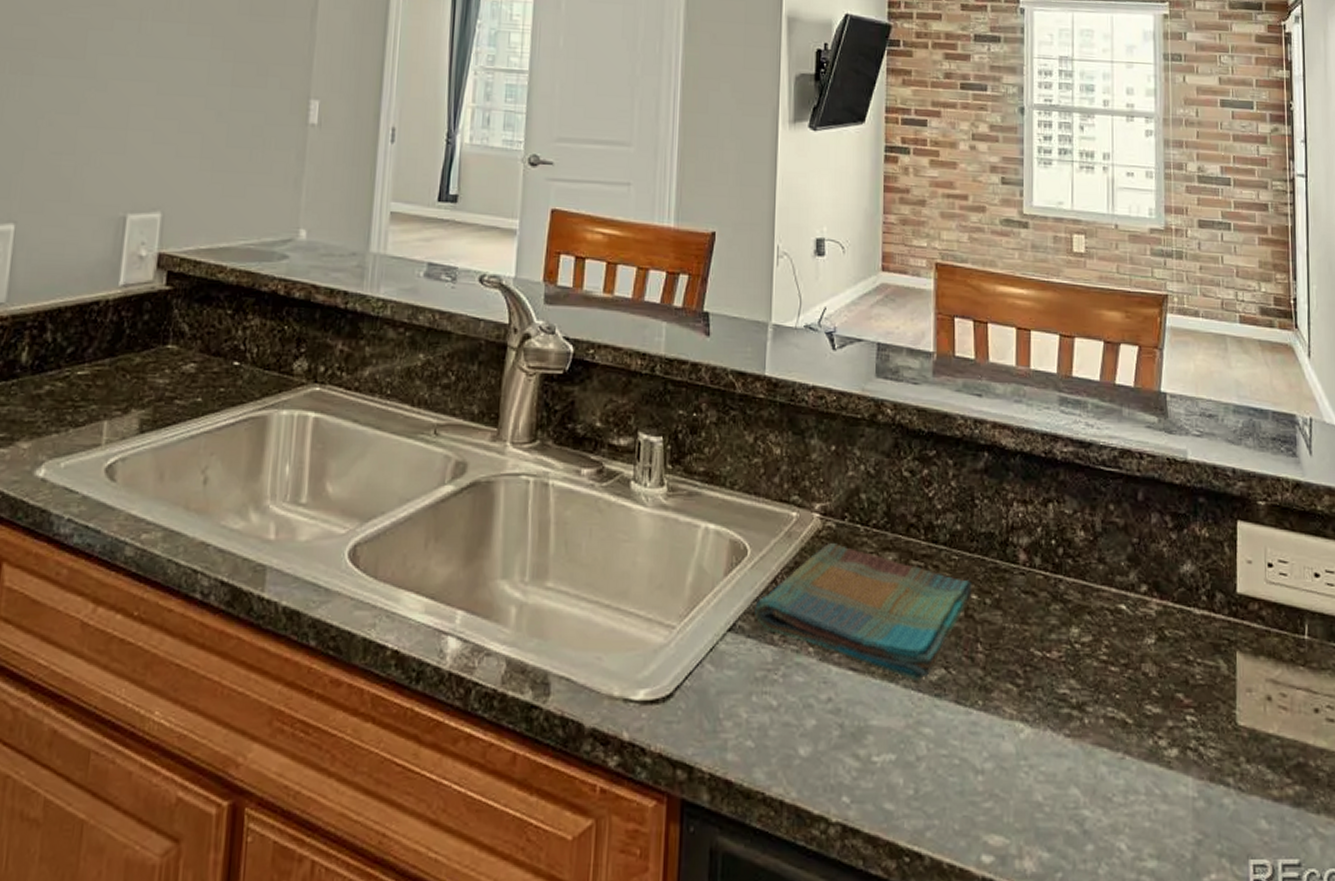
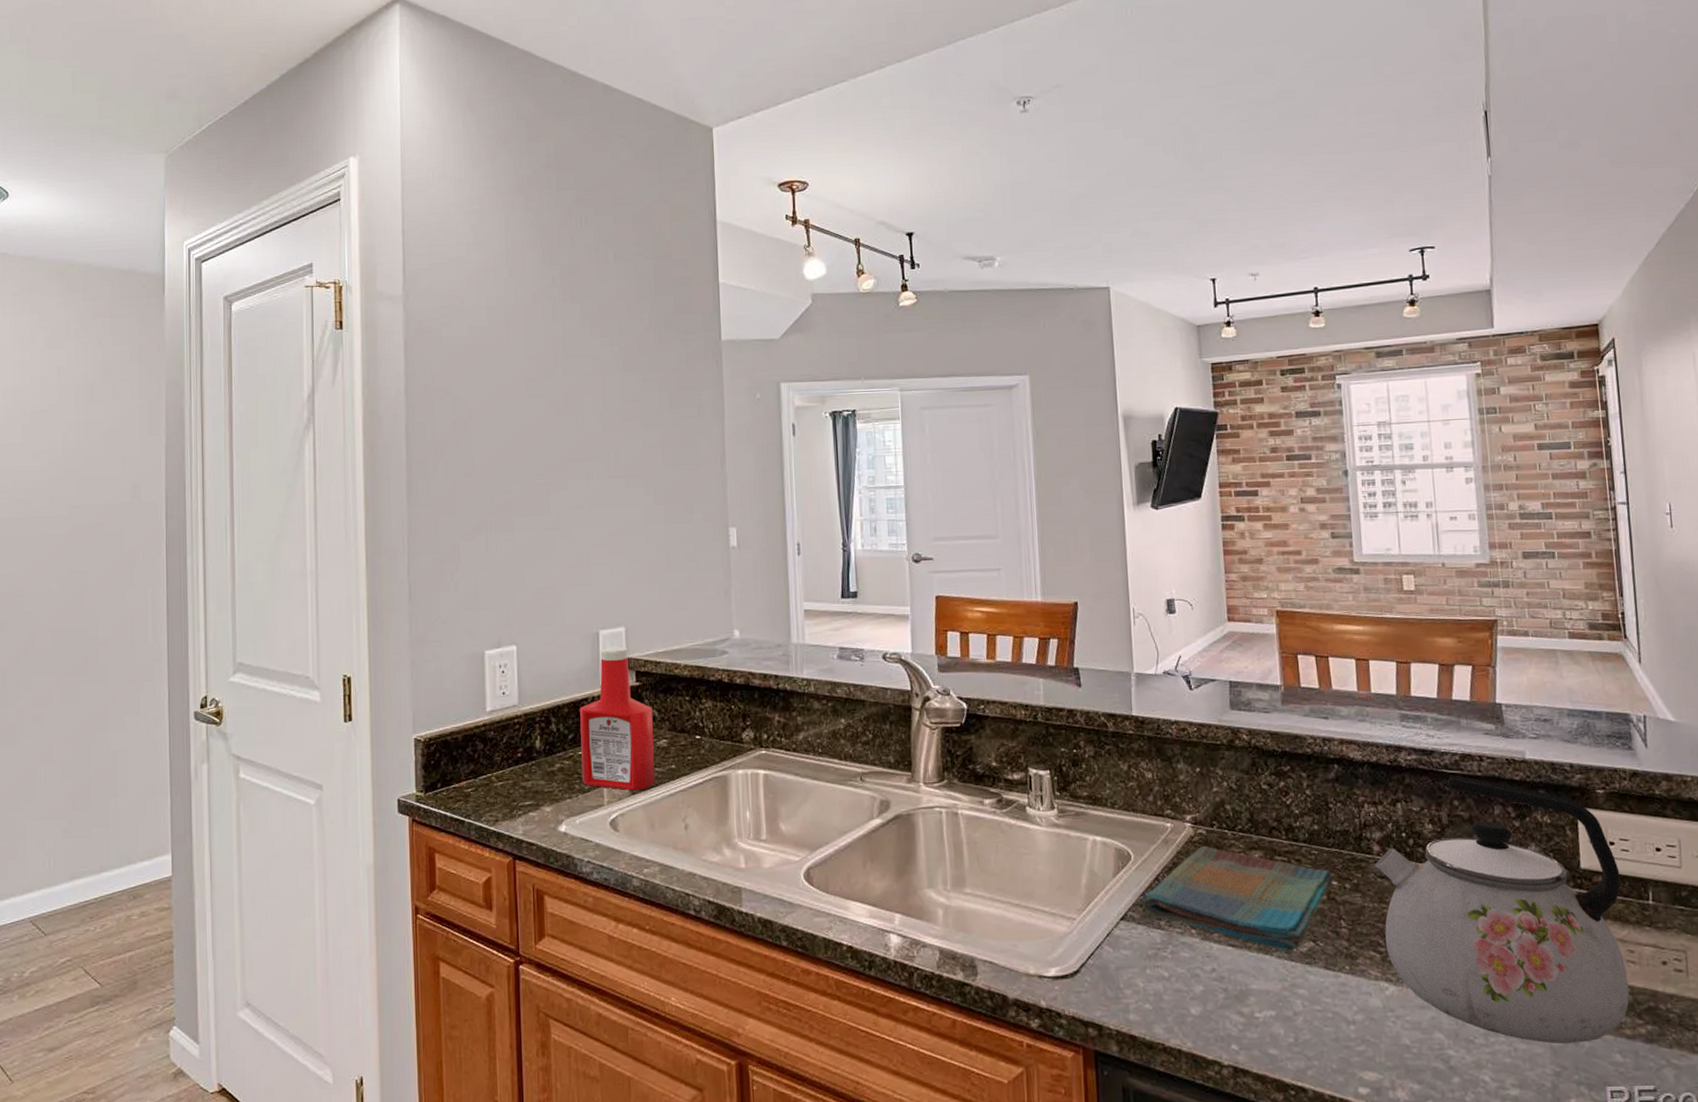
ketchup bottle: none [75,237,183,429] -> present [580,647,655,791]
kettle: none [1021,474,1279,805] -> present [1376,775,1630,1043]

